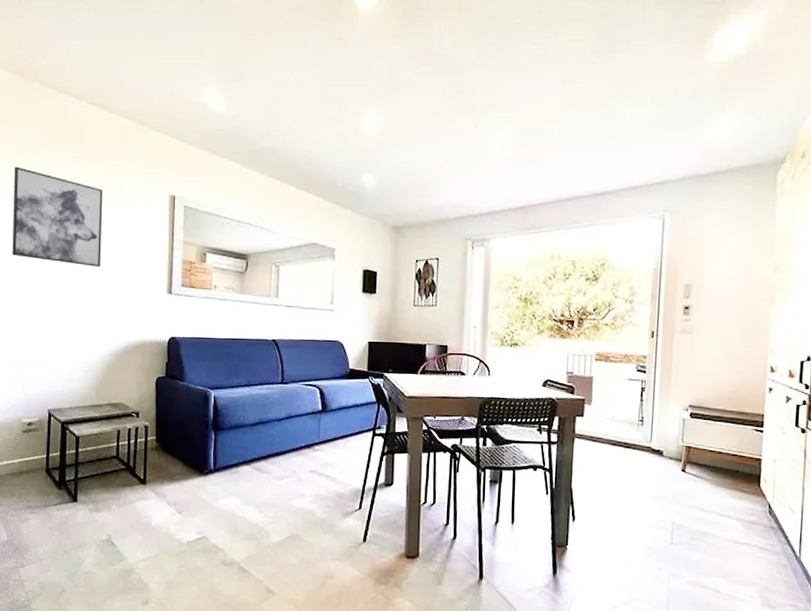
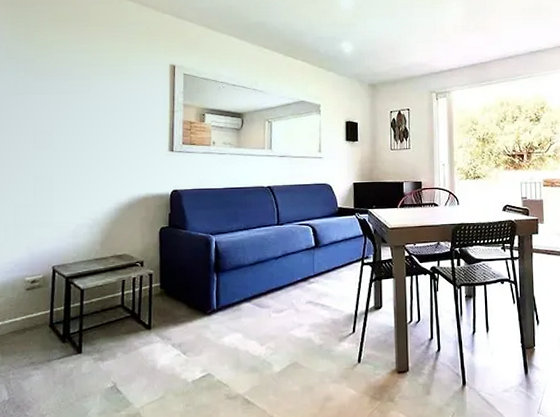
wall art: present [12,167,103,267] -> none [17,44,107,131]

